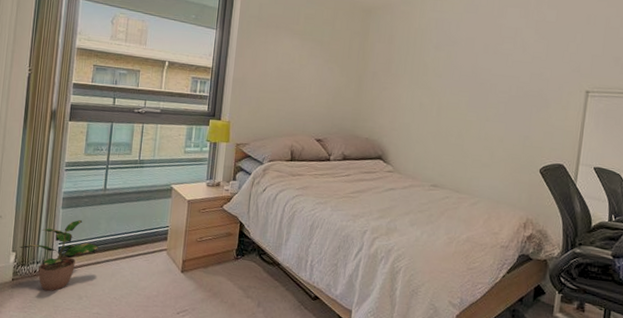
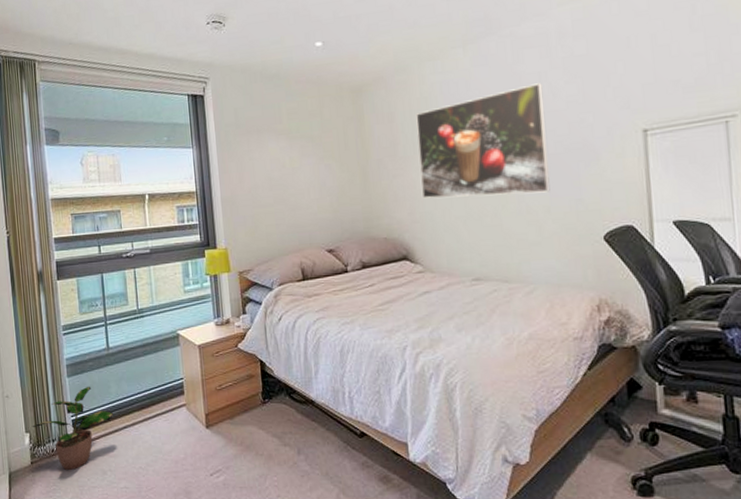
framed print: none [404,36,517,126] -> present [416,83,551,199]

